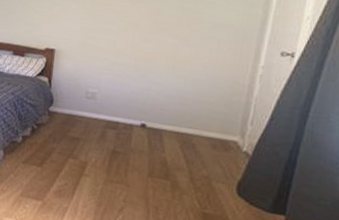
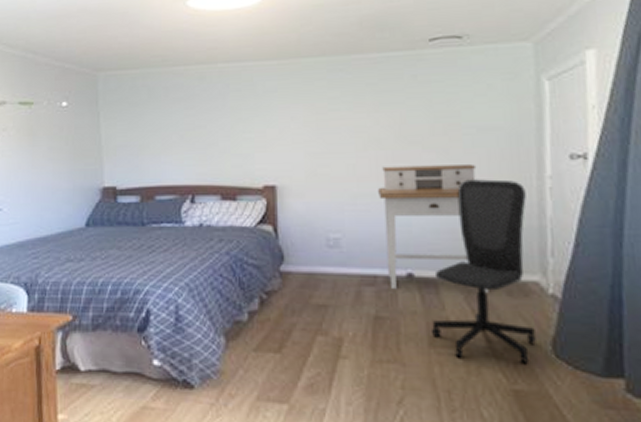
desk: none [127,44,208,145] -> present [377,165,489,293]
office chair: none [151,61,242,197] -> present [430,179,536,365]

